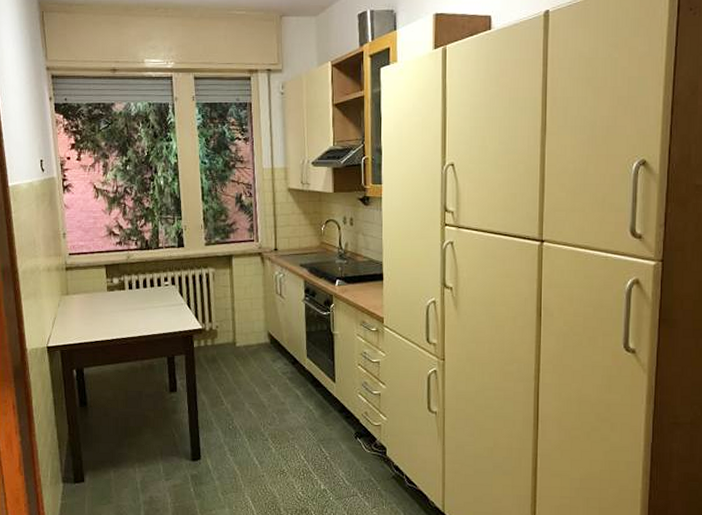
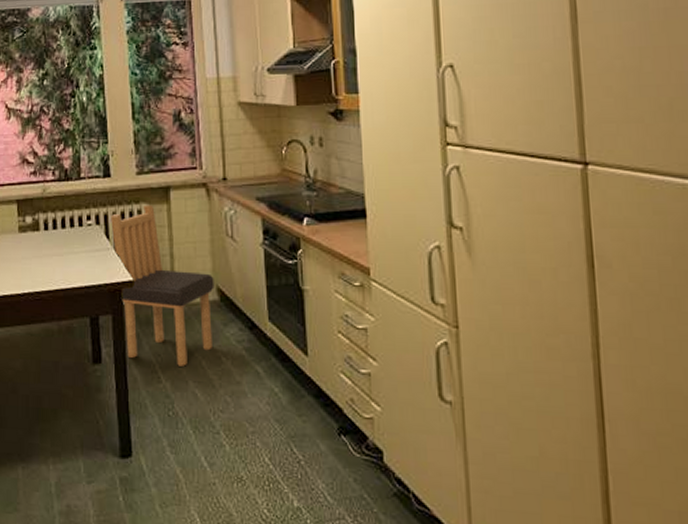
dining chair: none [184,269,266,392] -> present [111,204,214,366]

